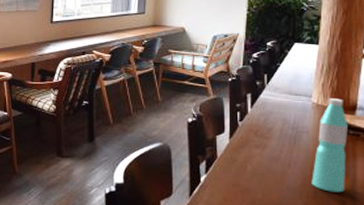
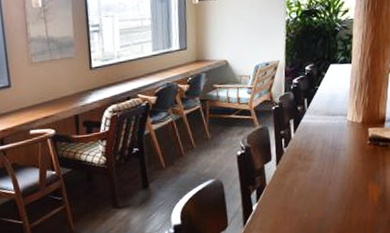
water bottle: present [311,98,348,193] -> none [349,113,378,201]

